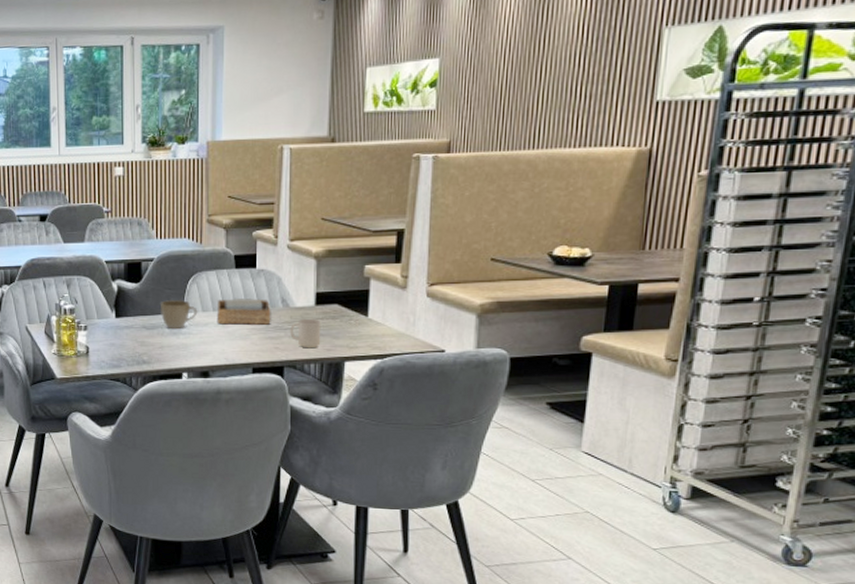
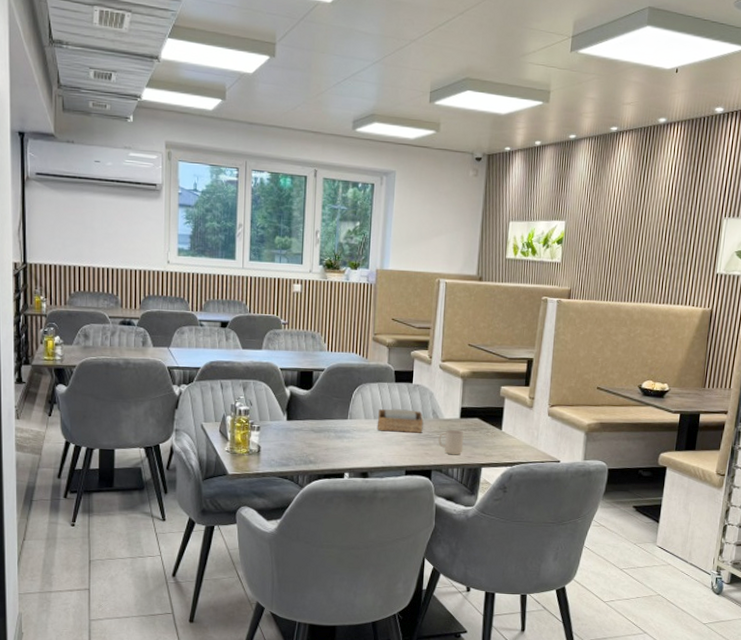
cup: present [161,299,198,328] -> none [328,406,361,433]

